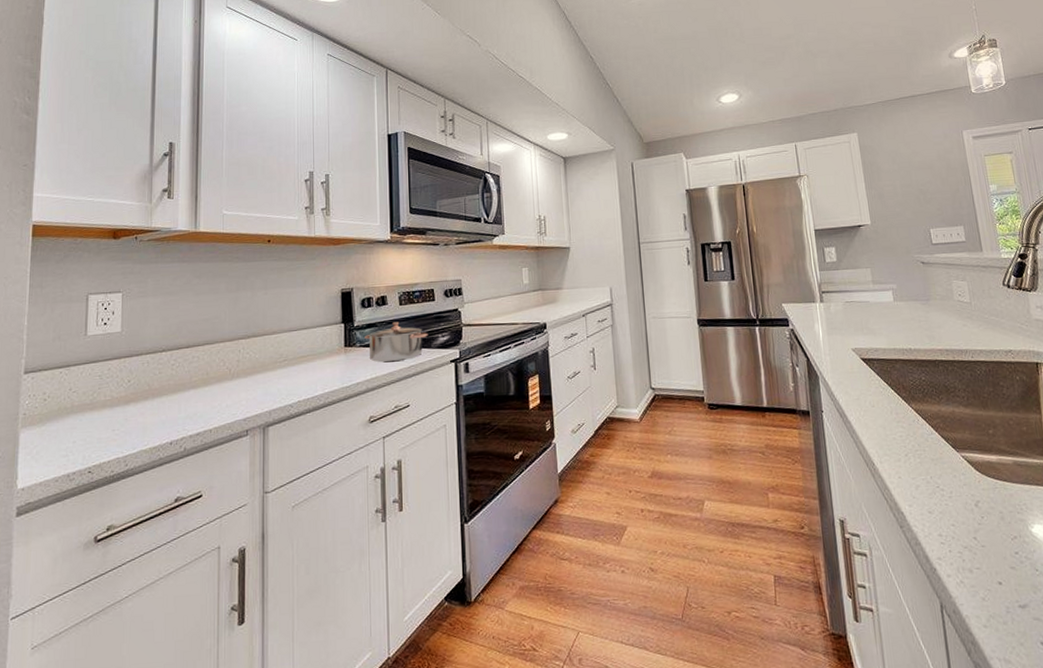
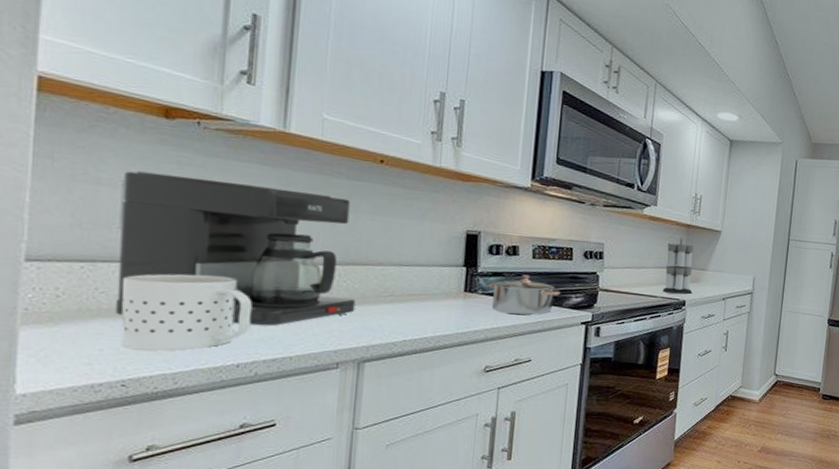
coffee maker: none [83,279,258,410] -> present [114,171,356,327]
mug: none [87,364,179,439] -> present [120,274,252,351]
spice rack: none [520,260,551,318] -> present [662,237,694,295]

